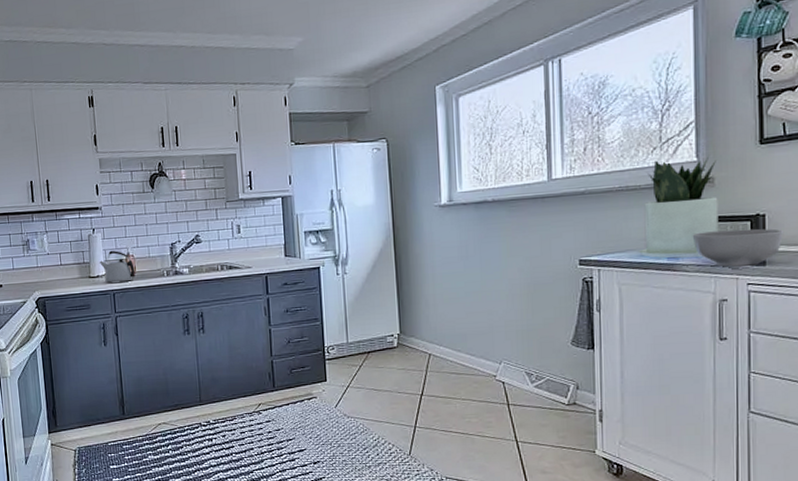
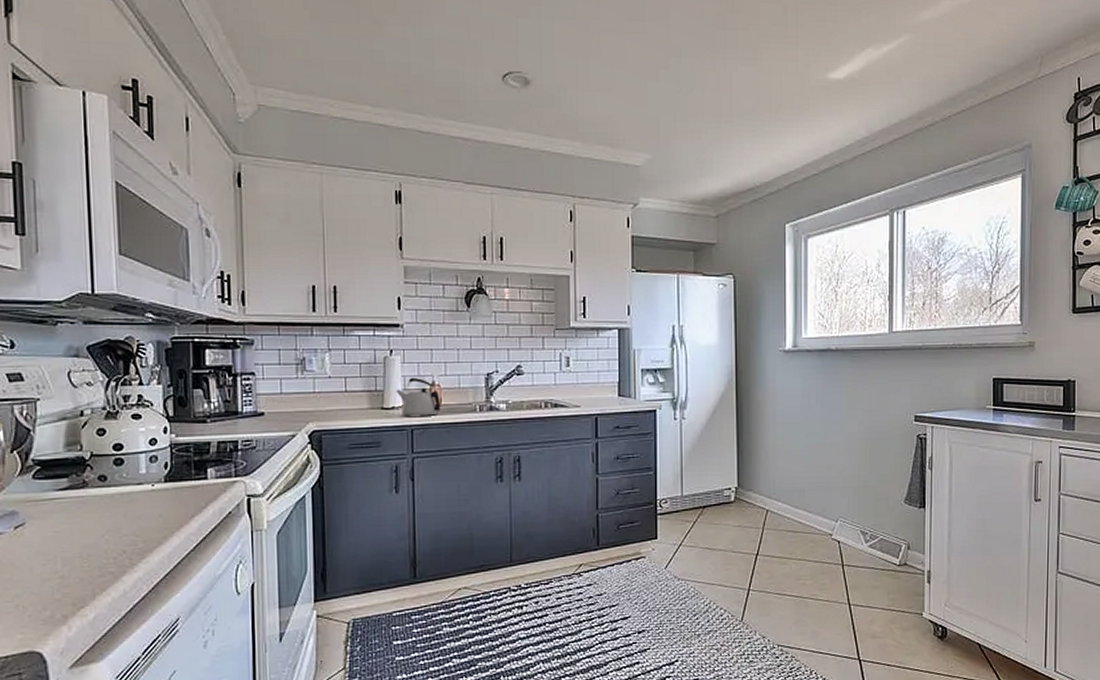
planter: present [638,154,719,259] -> none [967,319,1037,420]
bowl: present [692,228,783,267] -> none [1014,393,1089,430]

